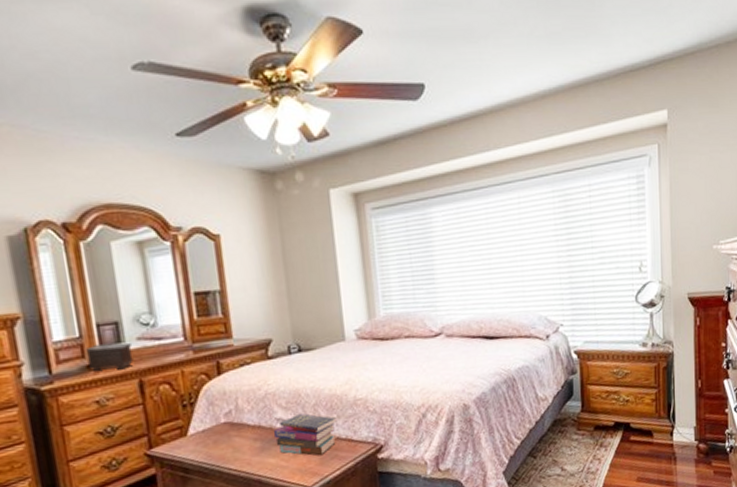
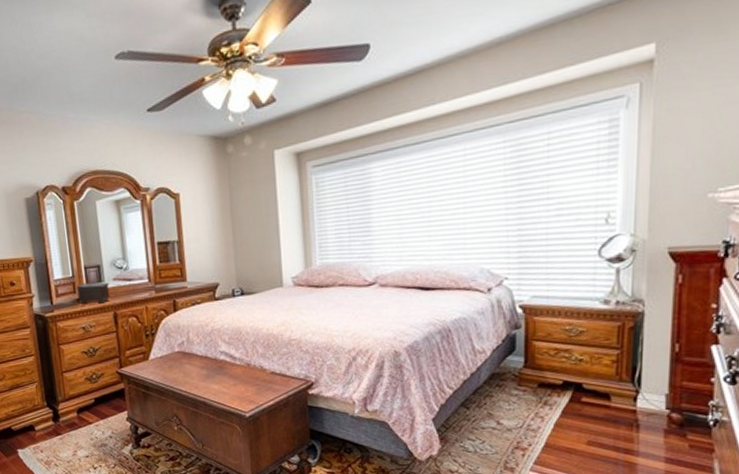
books: present [274,413,337,456] -> none [218,349,273,387]

